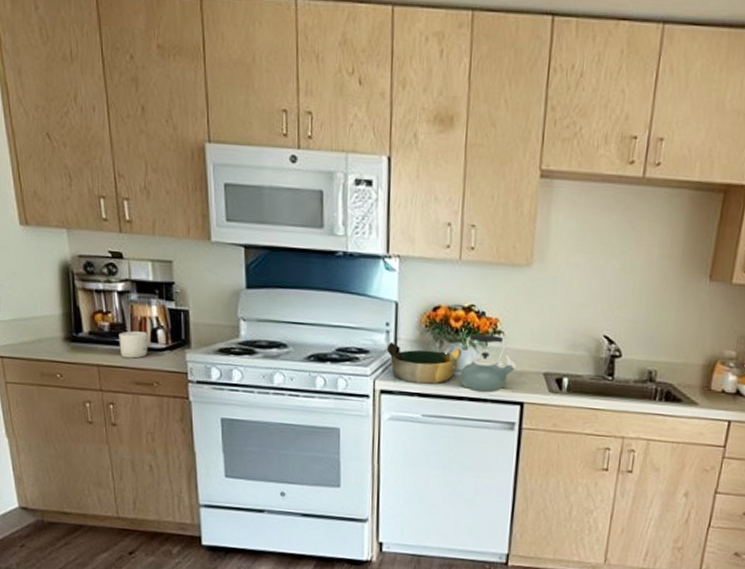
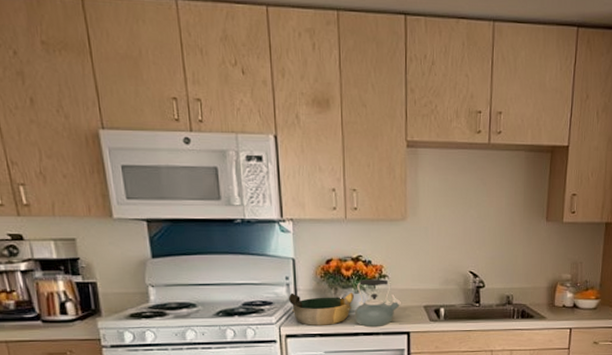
mug: present [119,331,149,359] -> none [25,306,59,332]

